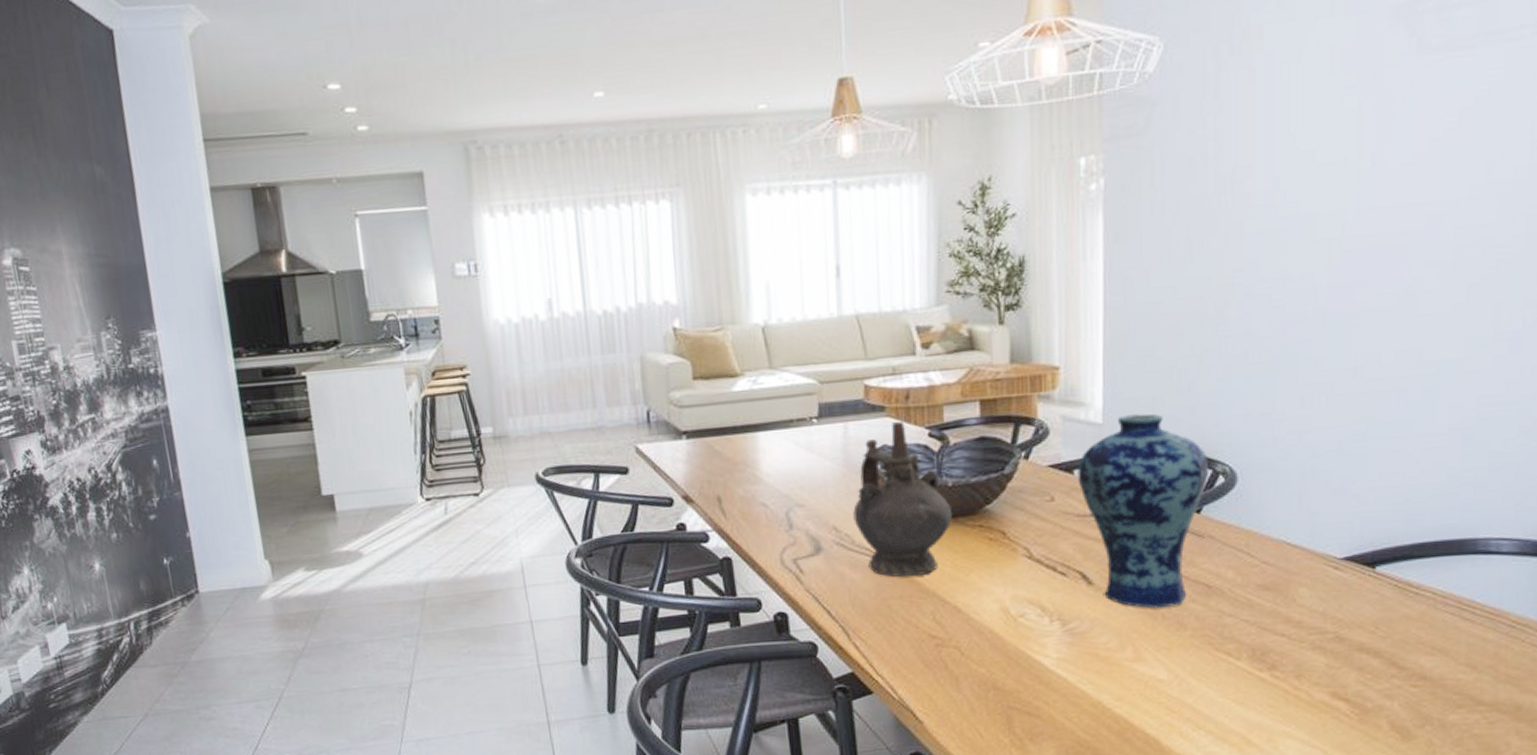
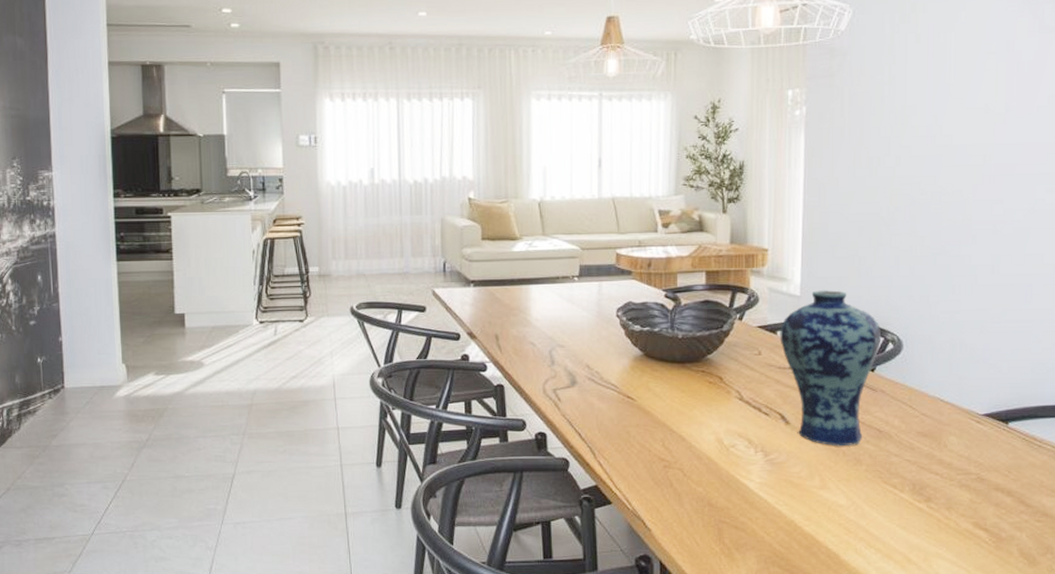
ceremonial vessel: present [853,421,953,577] -> none [603,283,681,409]

